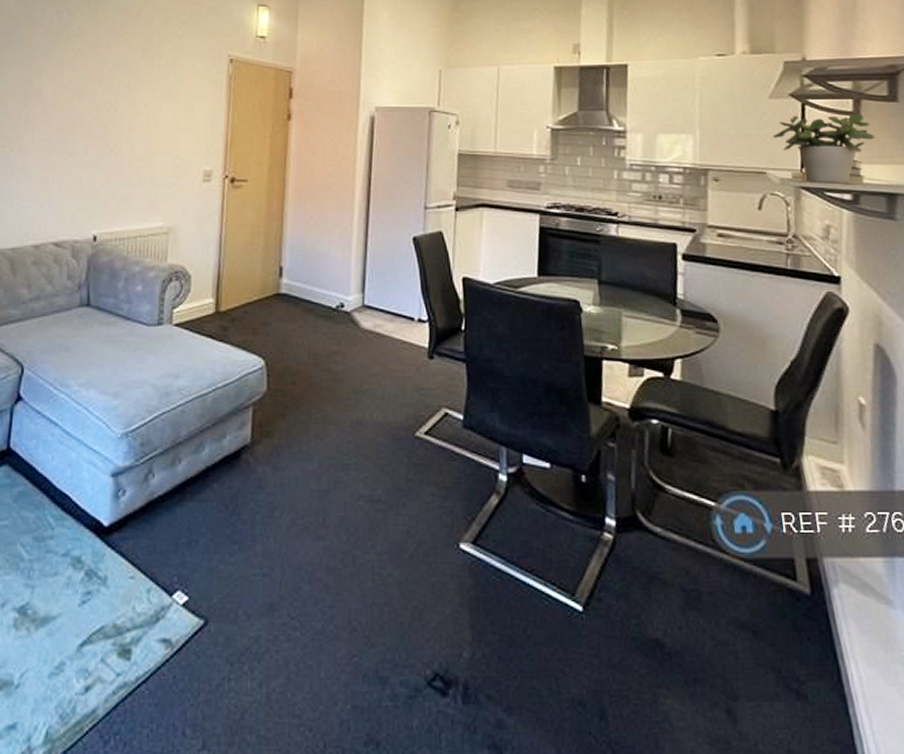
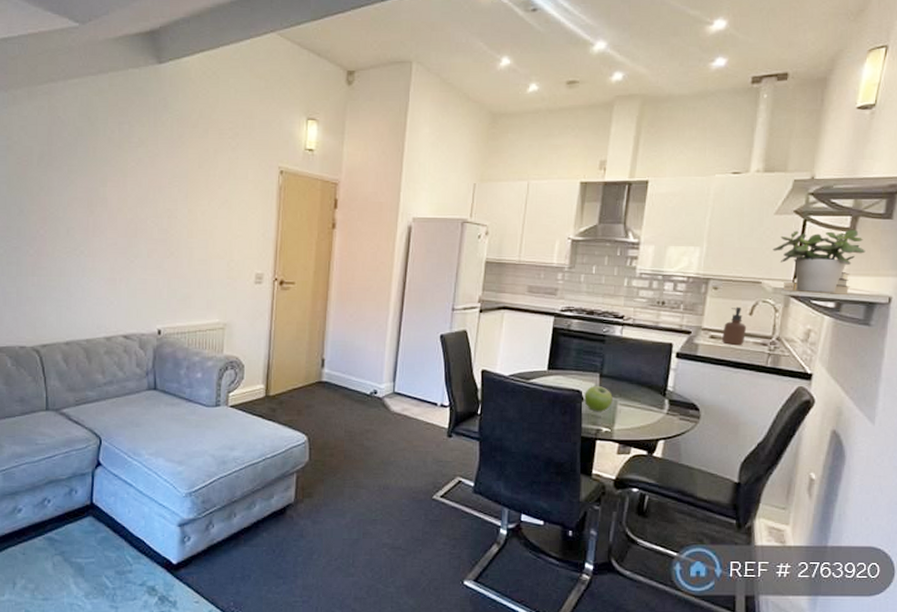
fruit: none [583,293,616,326] -> present [584,385,613,412]
soap dispenser: none [731,200,758,245] -> present [722,307,747,346]

